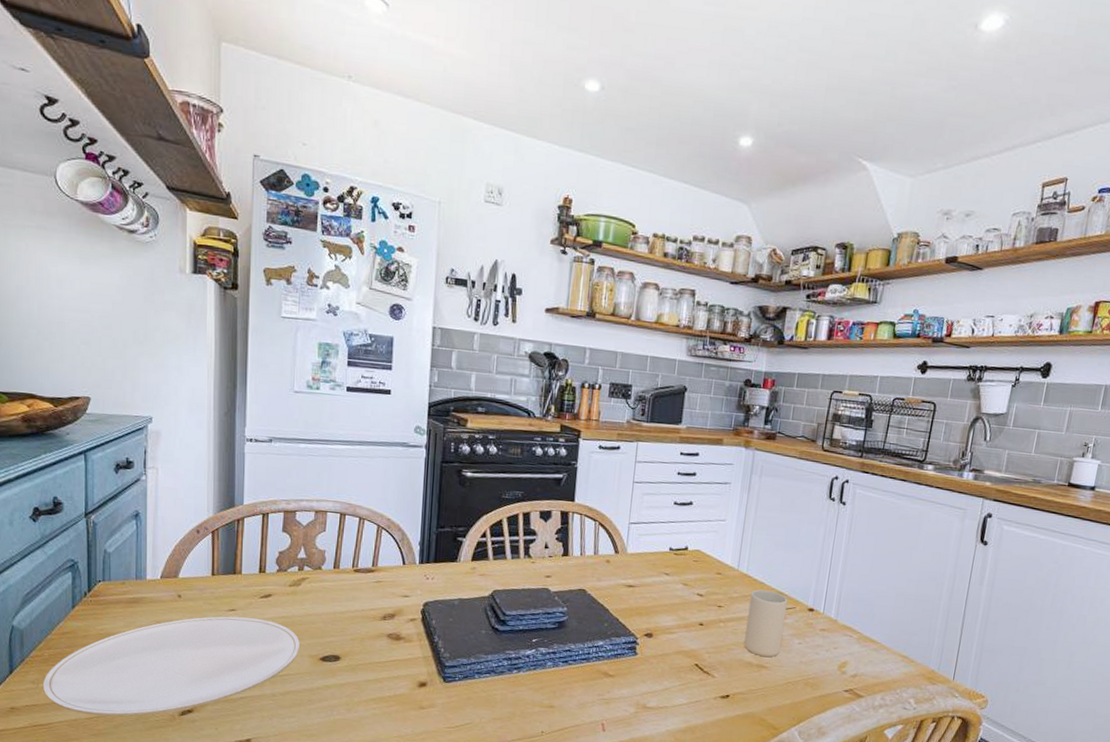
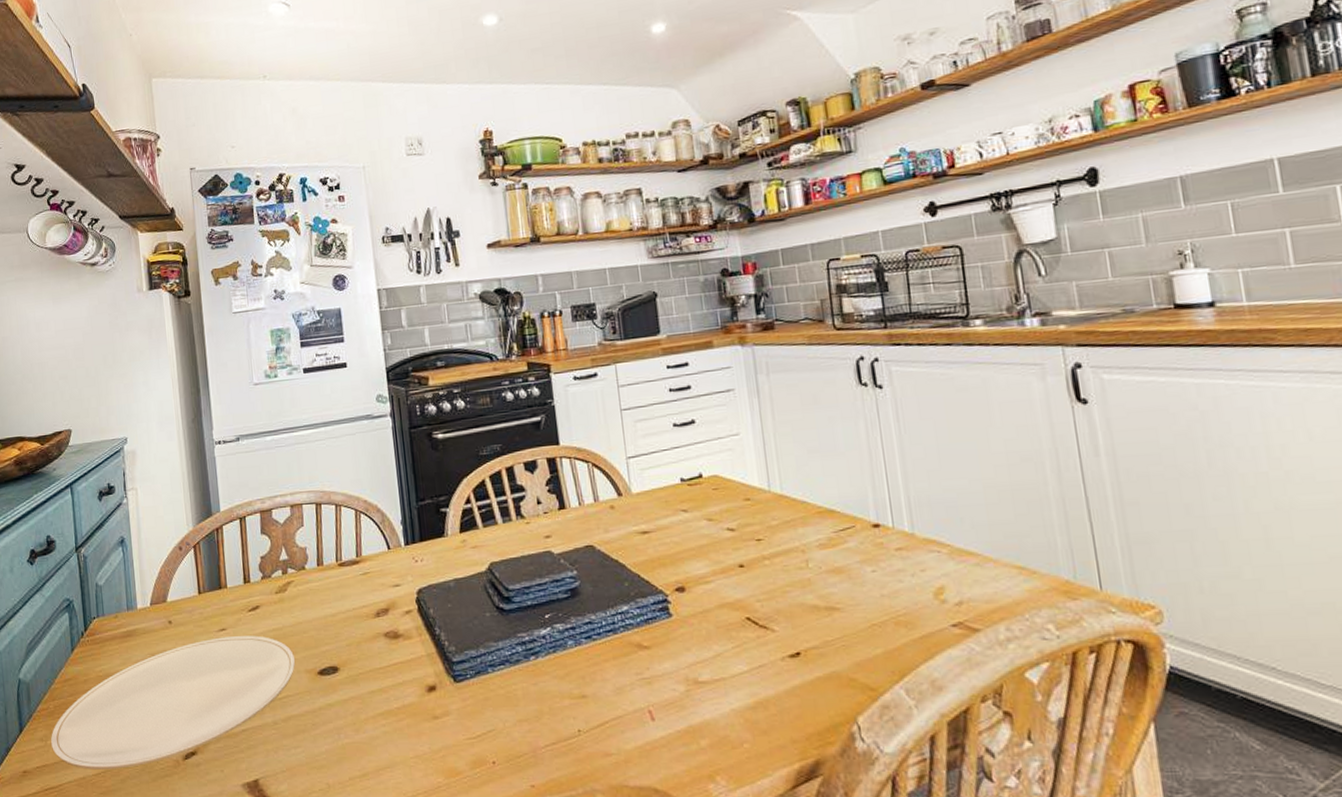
cup: present [744,589,788,657] -> none [793,509,852,595]

